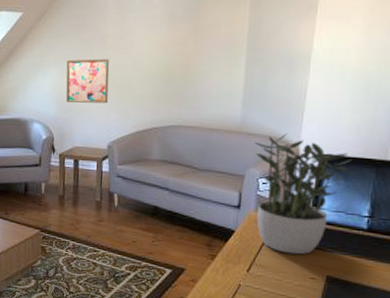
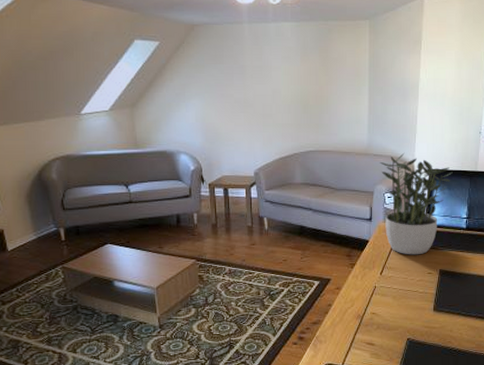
wall art: present [66,59,110,104] -> none [208,89,252,132]

